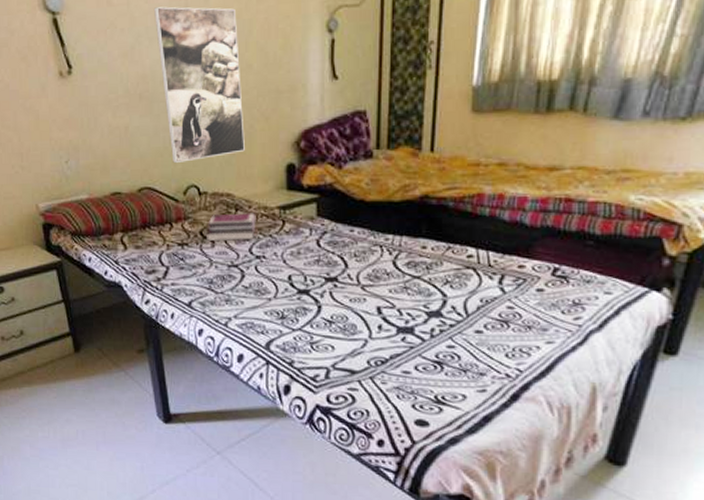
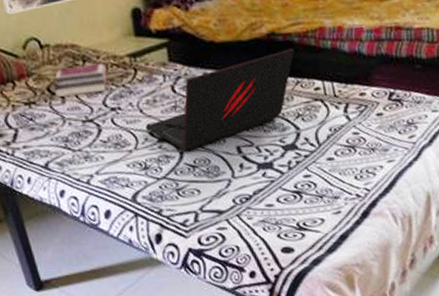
laptop: none [288,213,448,306] -> present [147,49,295,152]

